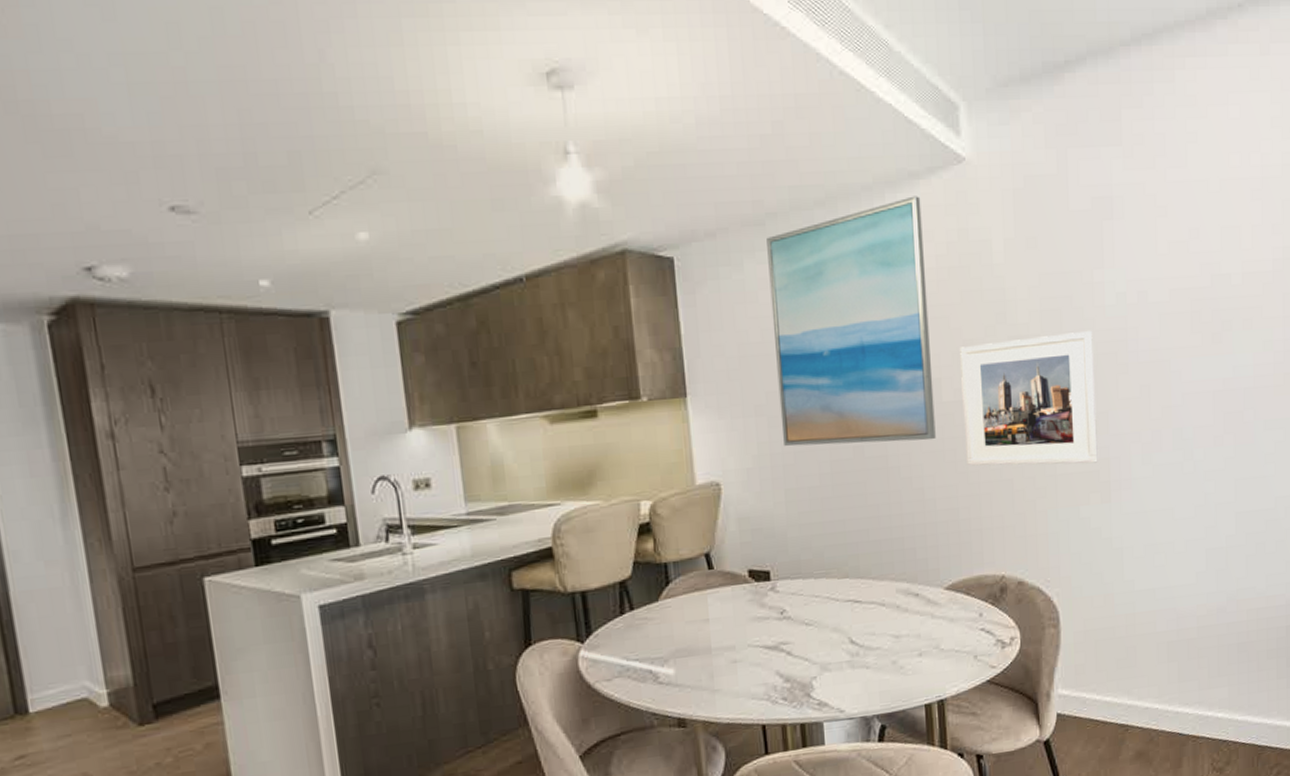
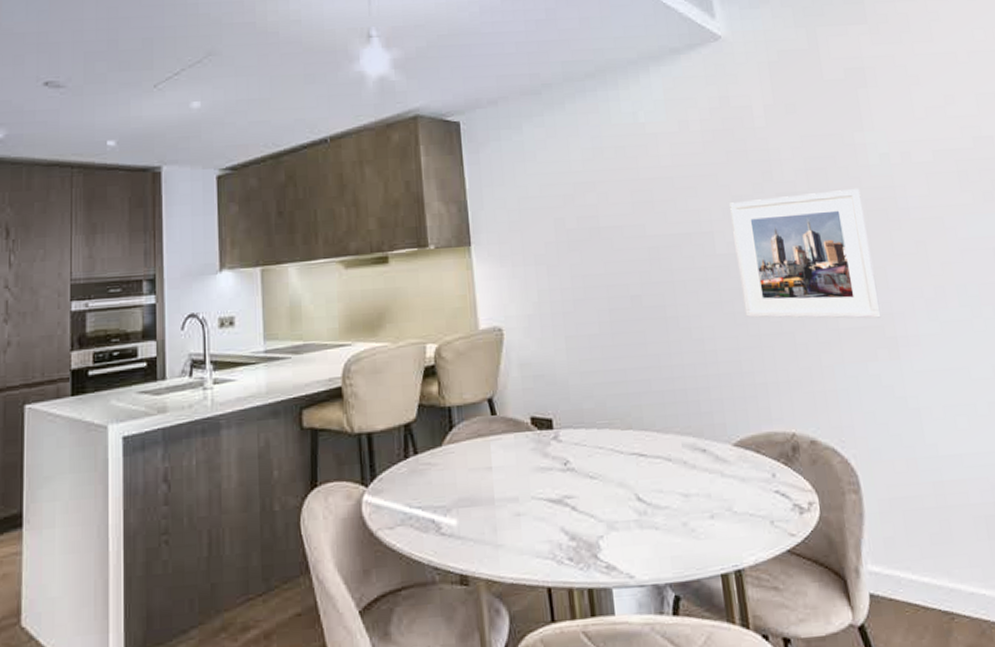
wall art: present [766,196,936,447] -> none [543,68,712,295]

